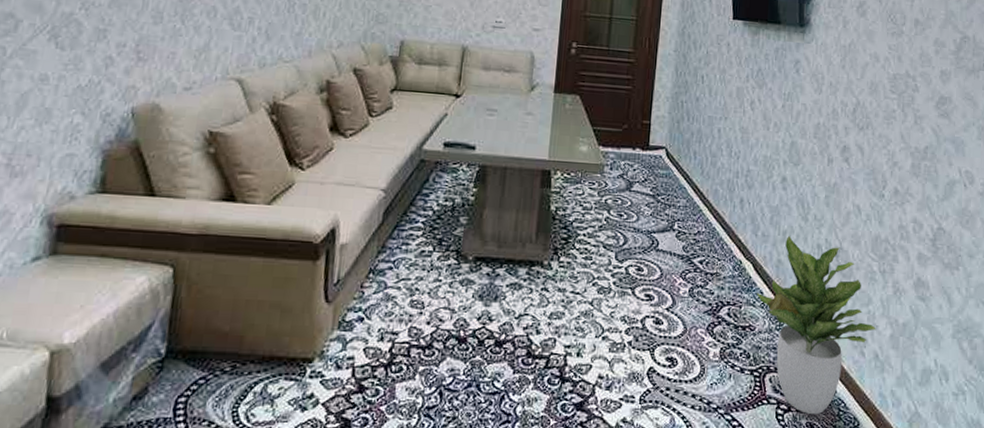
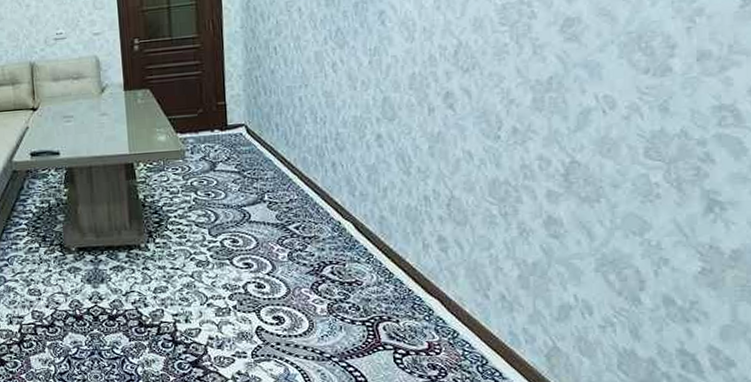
potted plant: present [756,235,876,415] -> none [360,191,500,357]

